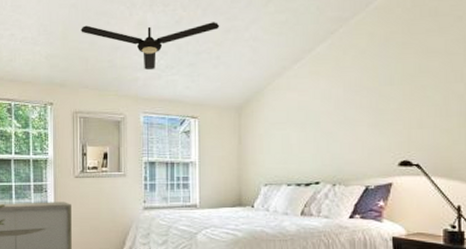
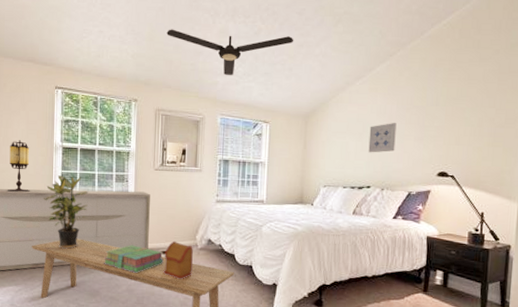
wall art: none [313,108,345,144] -> present [368,123,397,153]

